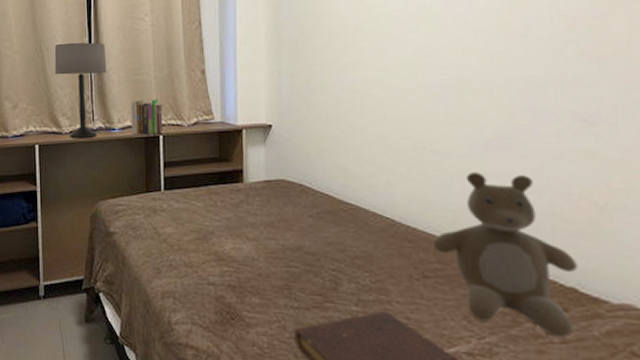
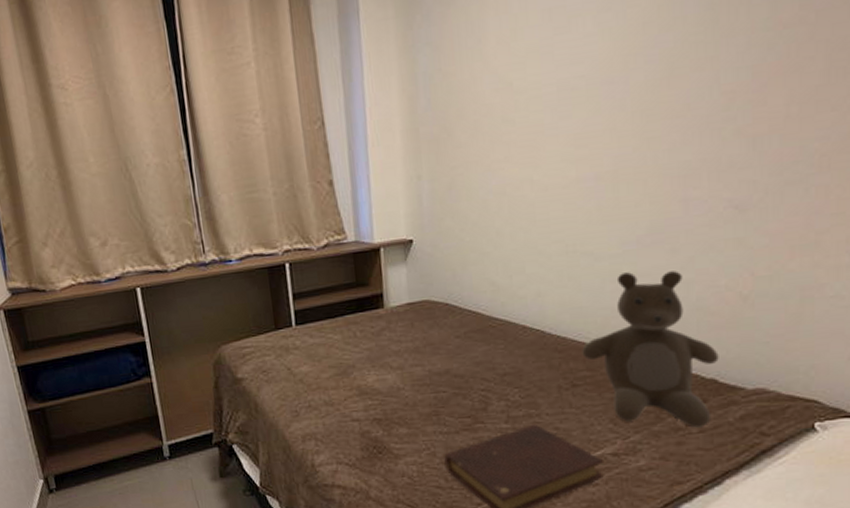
table lamp: present [54,42,107,139] -> none [143,155,215,276]
books: present [131,99,163,135] -> none [248,220,289,266]

